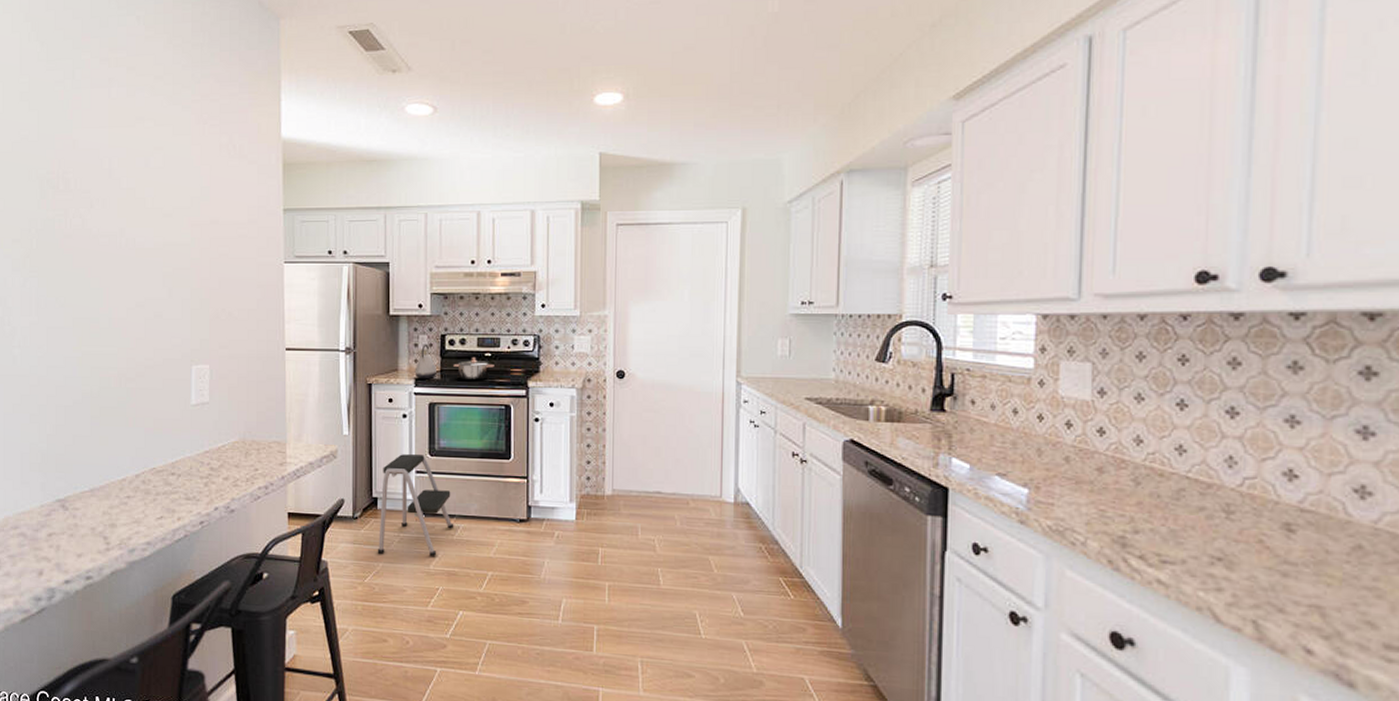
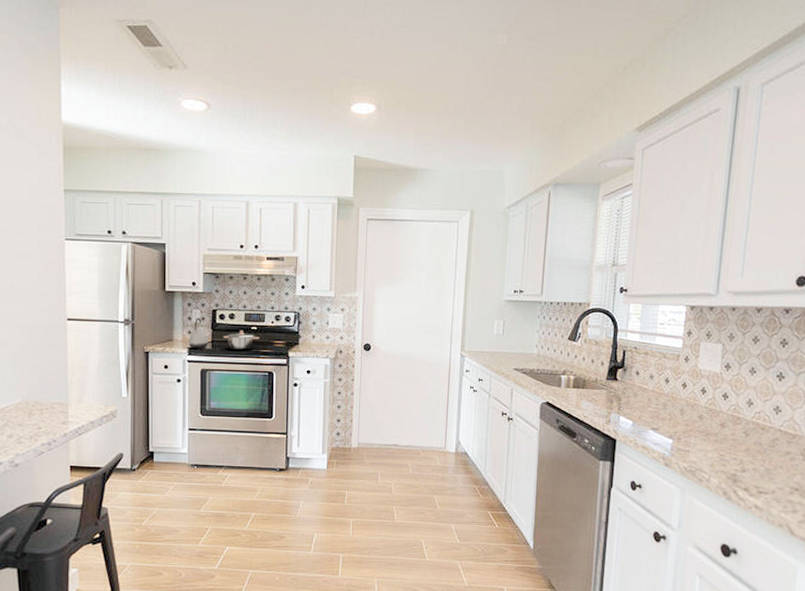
step stool: present [377,454,454,557] -> none [153,414,223,502]

